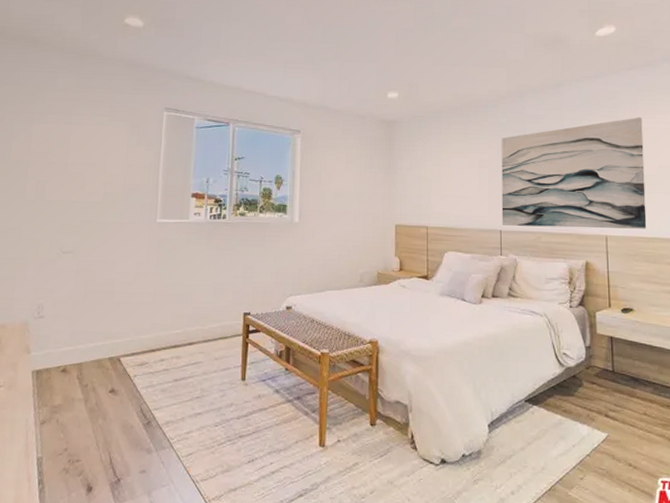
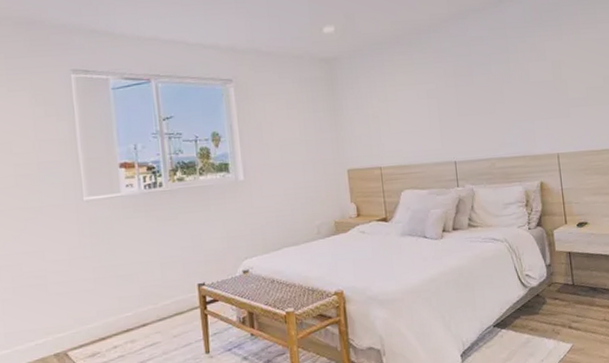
wall art: present [501,117,647,229] -> none [447,28,595,156]

